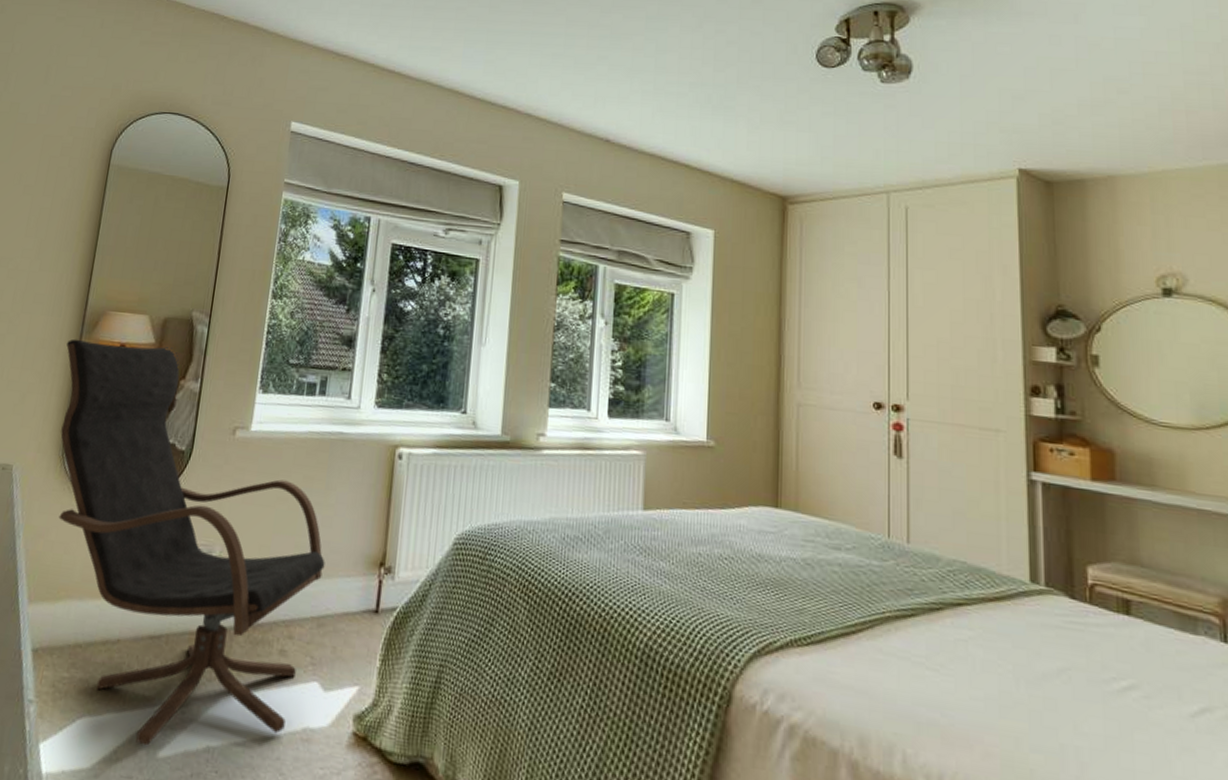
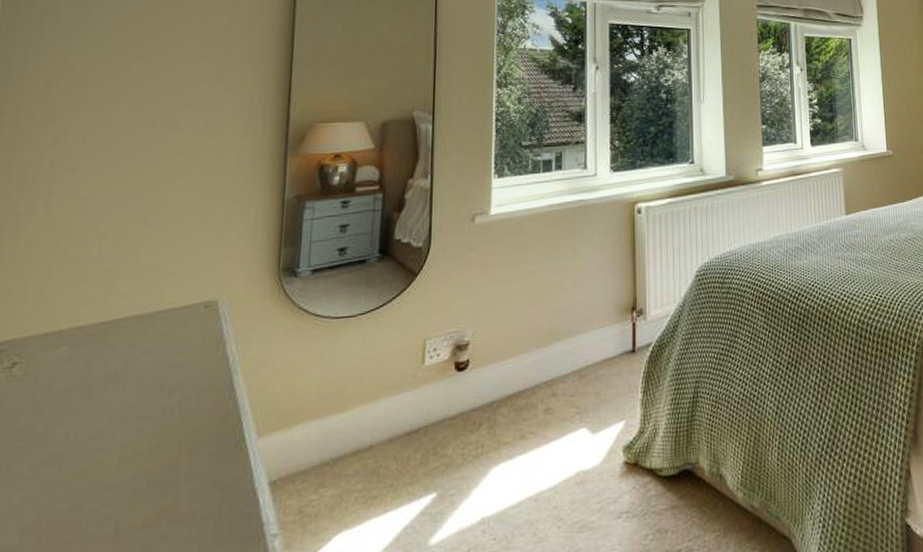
lounge chair: present [58,339,325,746] -> none [269,150,580,539]

